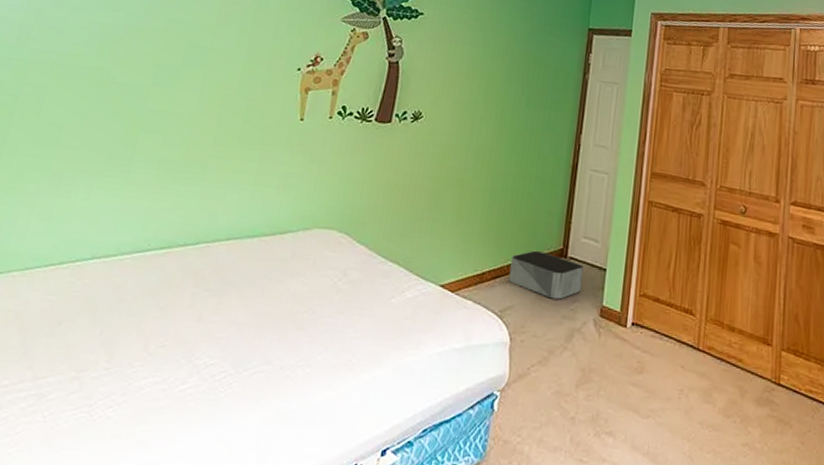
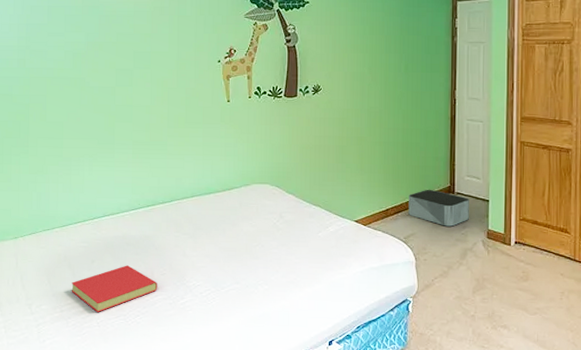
book: none [13,330,152,402] -> present [71,265,158,313]

